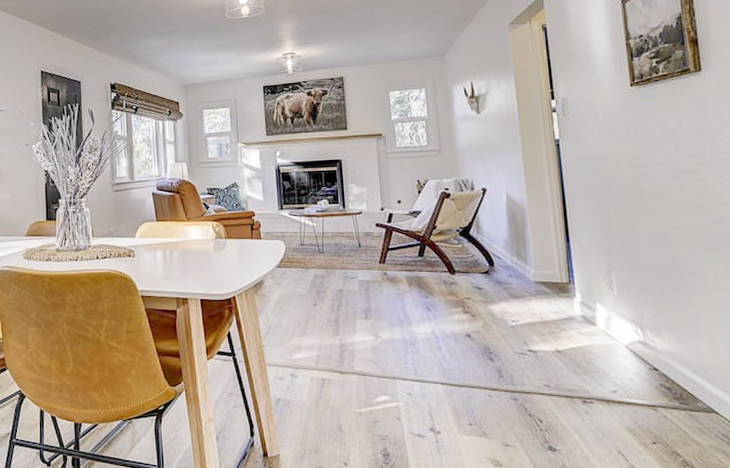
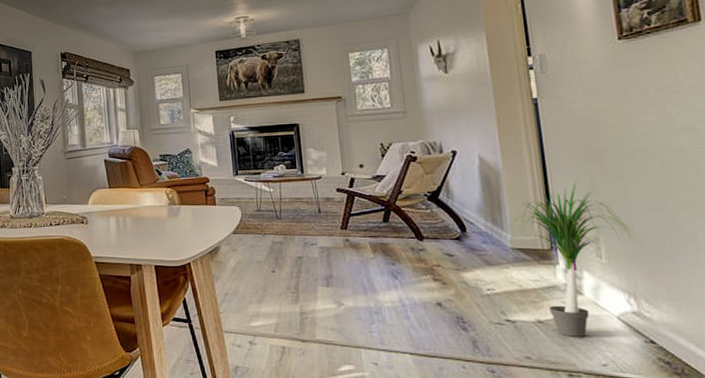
potted plant: none [525,216,648,365] -> present [501,179,642,337]

